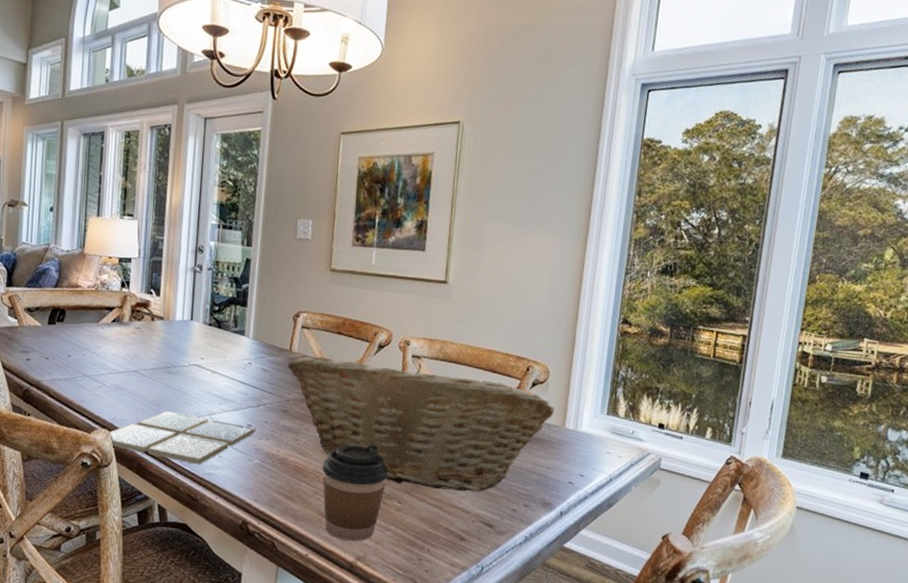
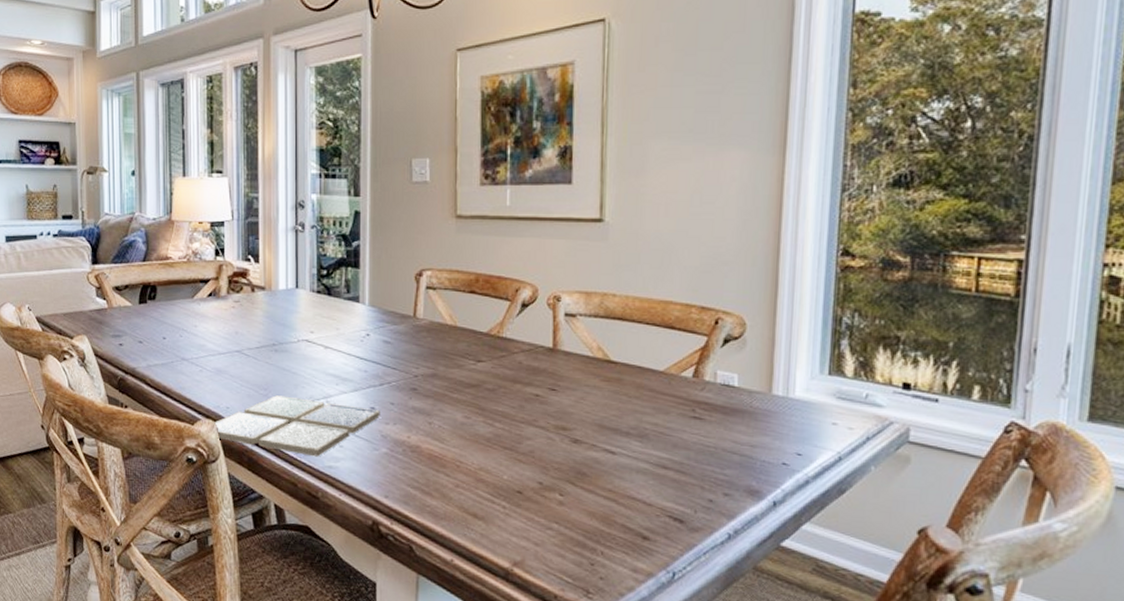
fruit basket: present [288,356,555,492] -> none [413,322,756,480]
coffee cup: present [322,443,389,542] -> none [463,424,545,544]

